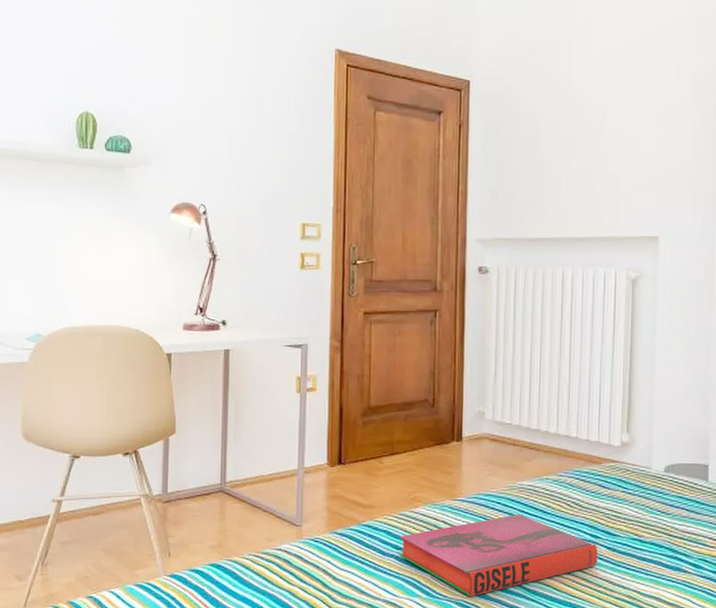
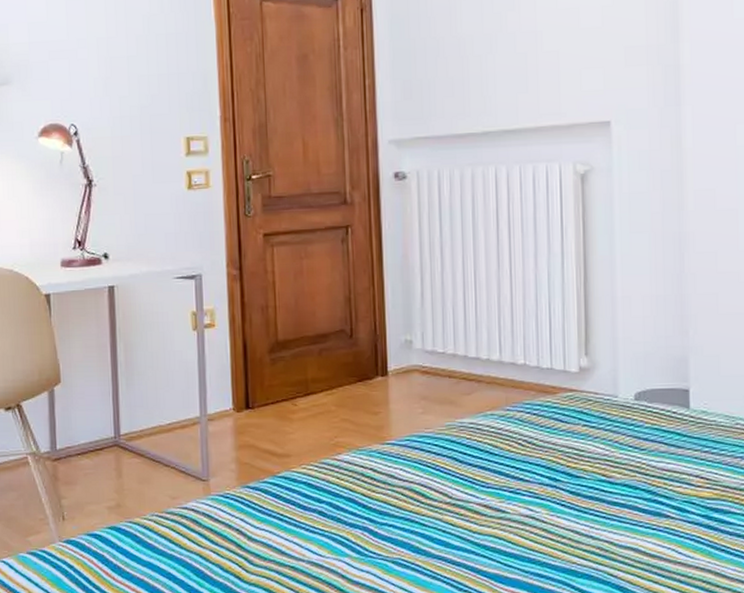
hardback book: present [400,514,598,597] -> none [323,457,559,555]

